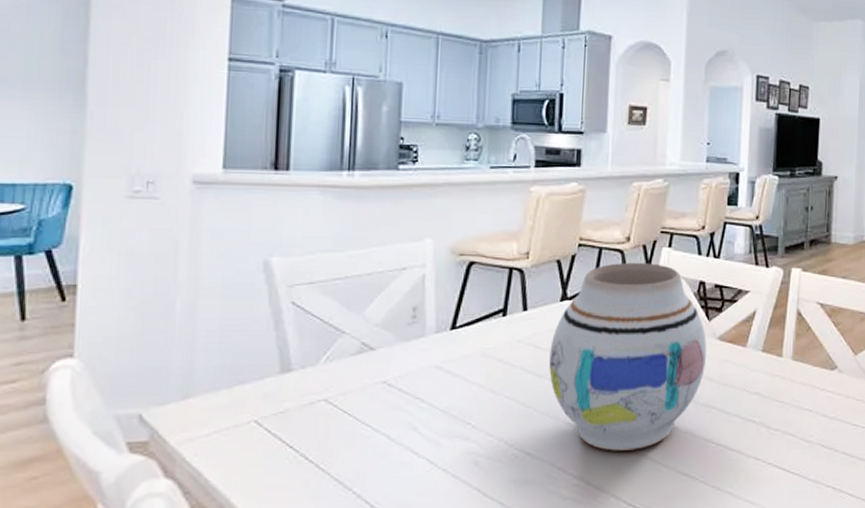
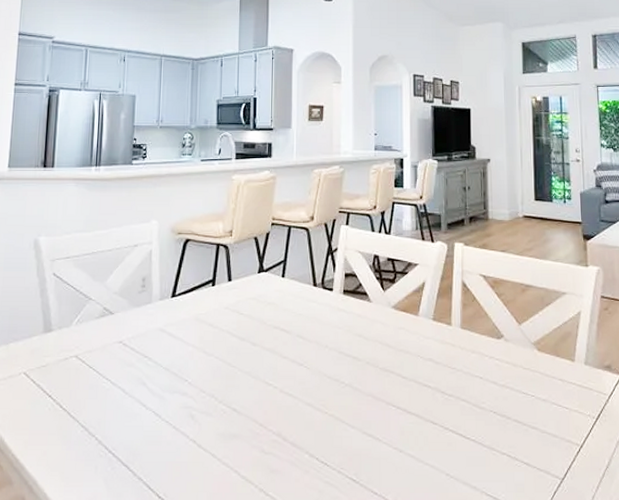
vase: present [549,263,707,451] -> none [250,239,384,410]

